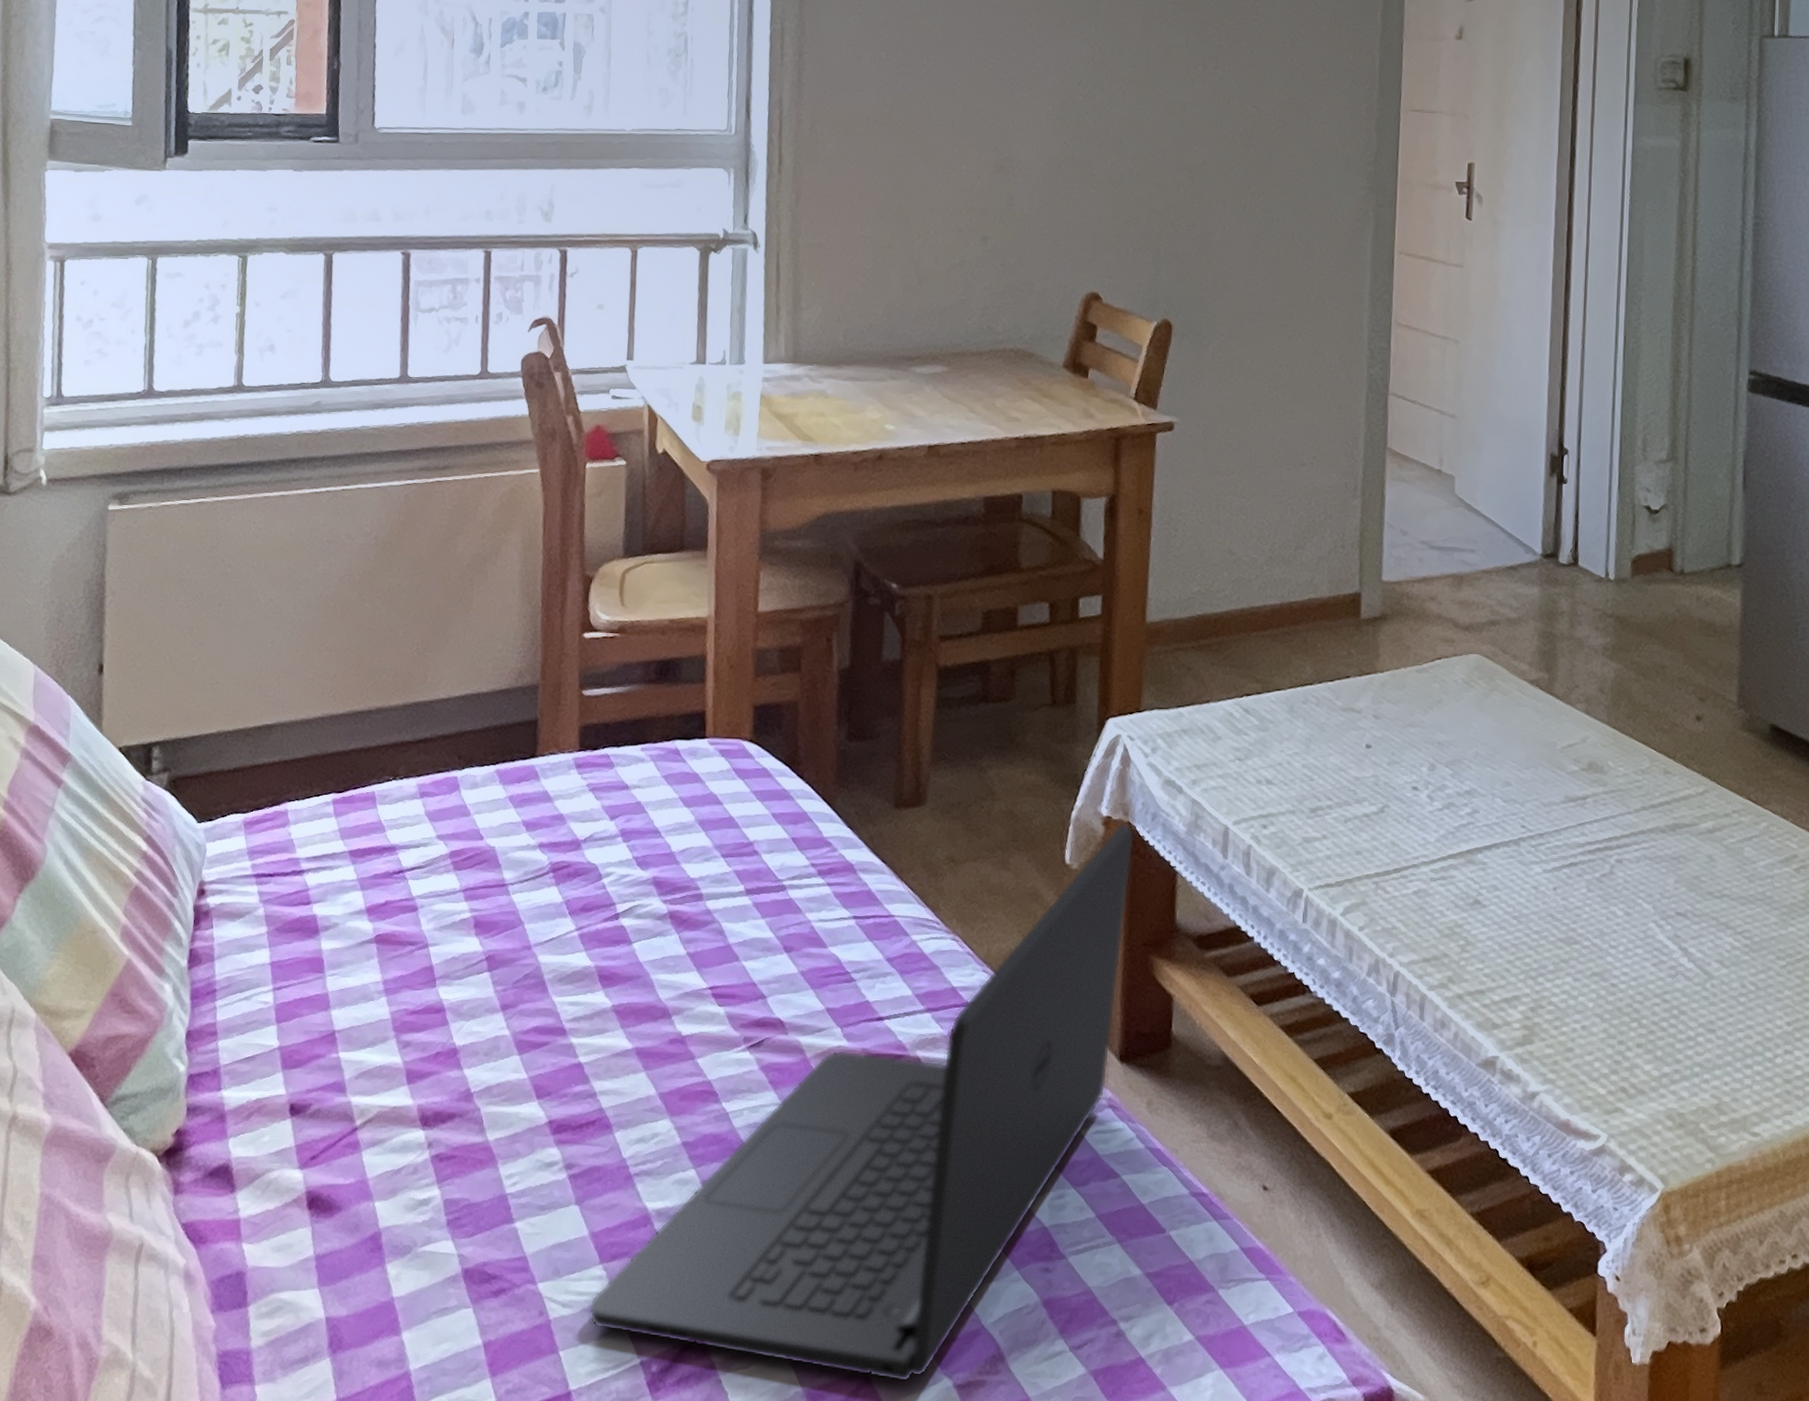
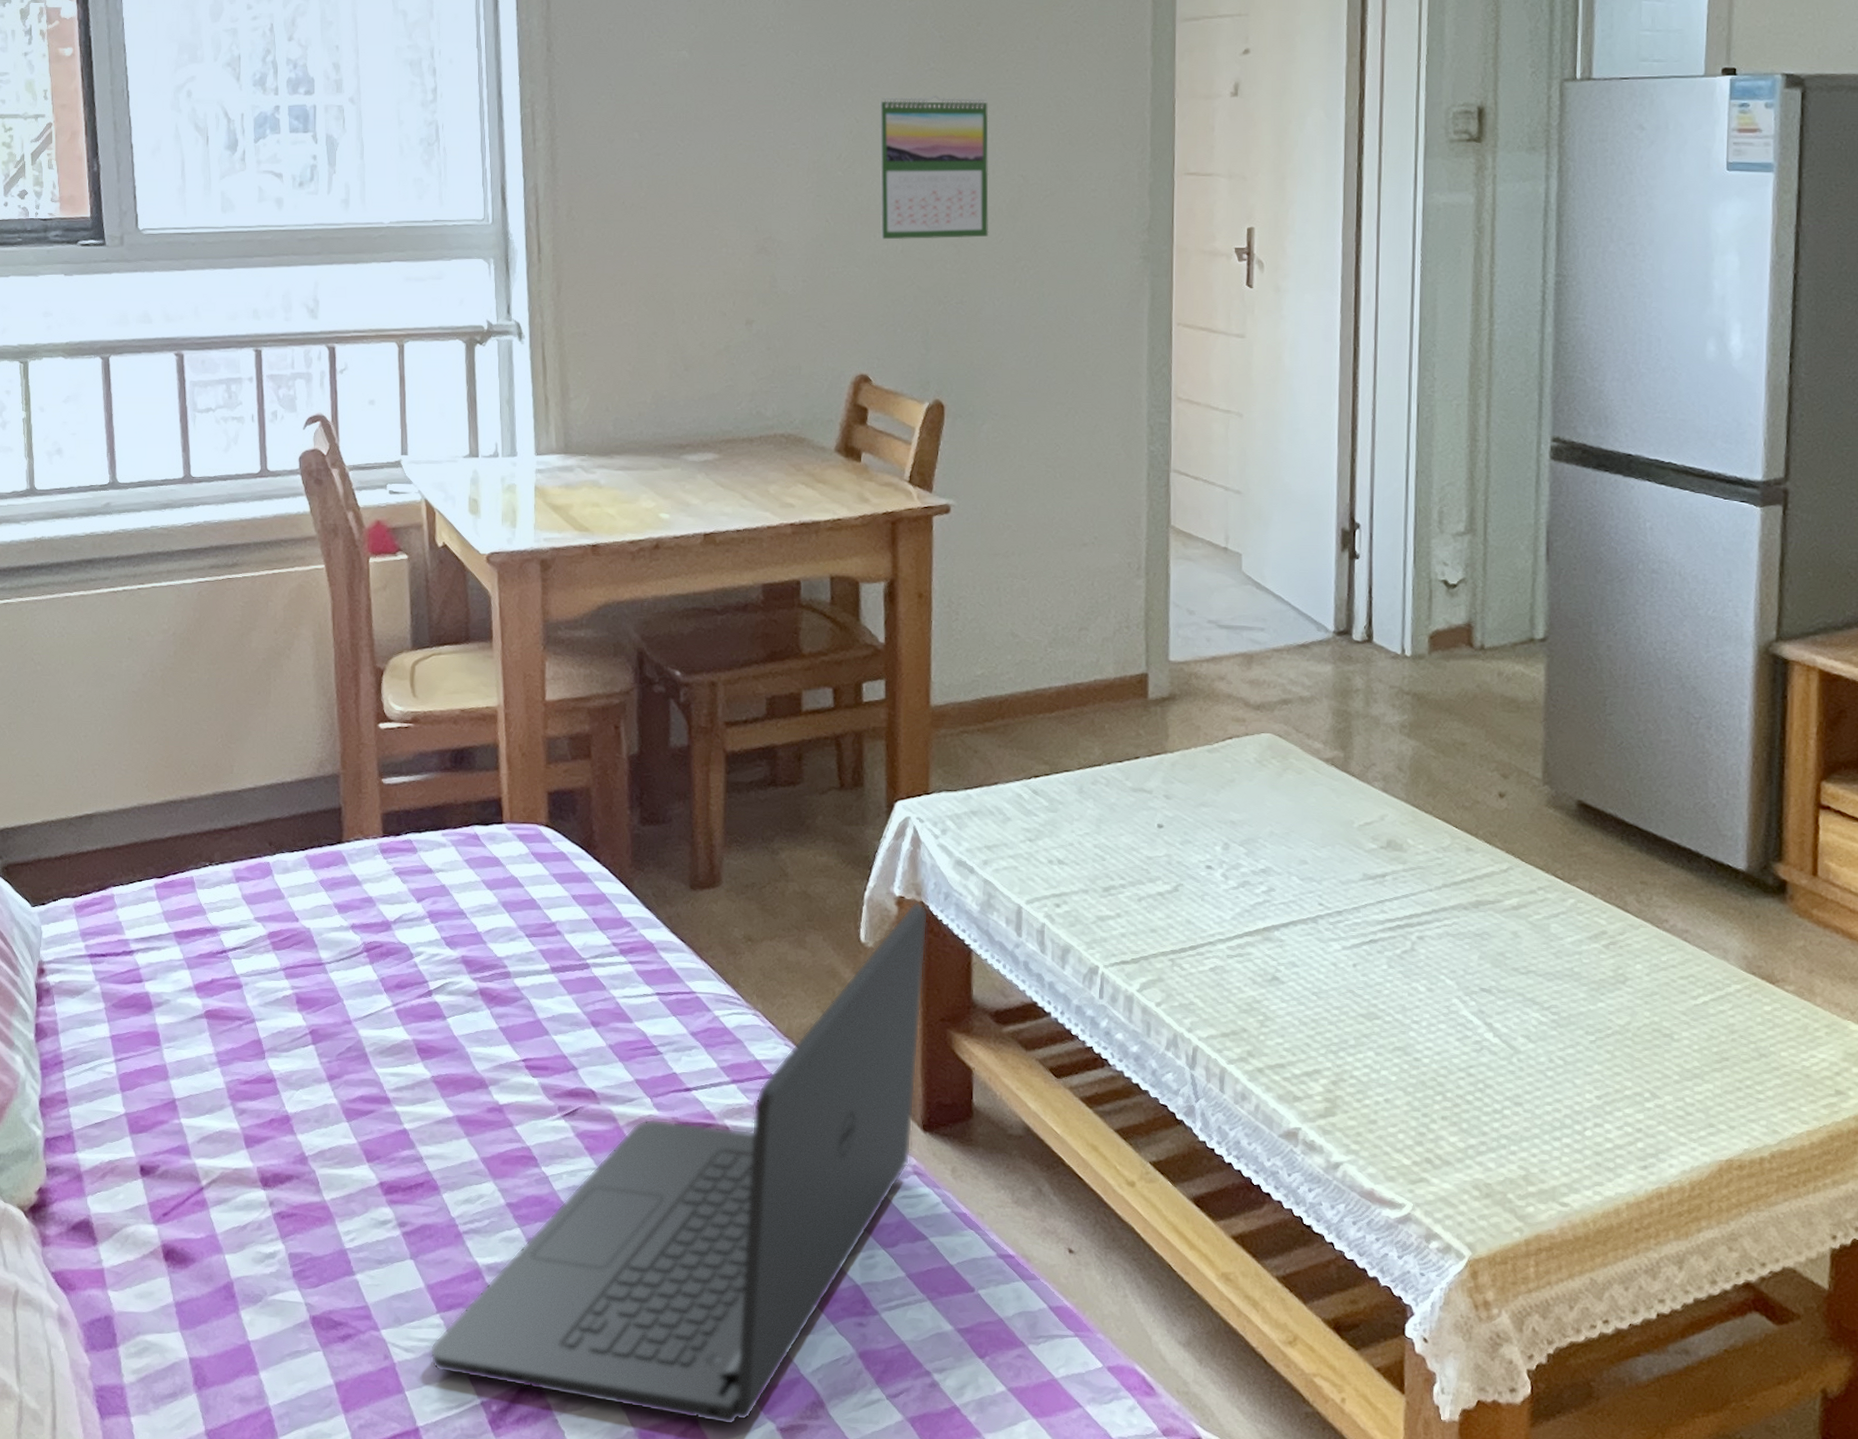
calendar: none [1117,27,1226,164] -> present [879,95,989,240]

